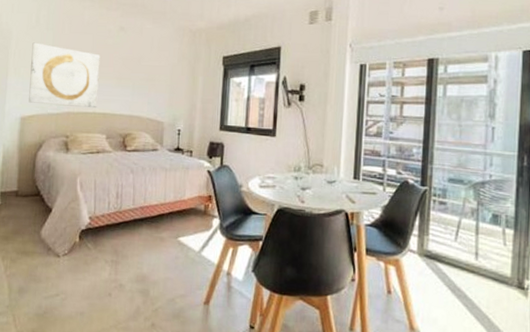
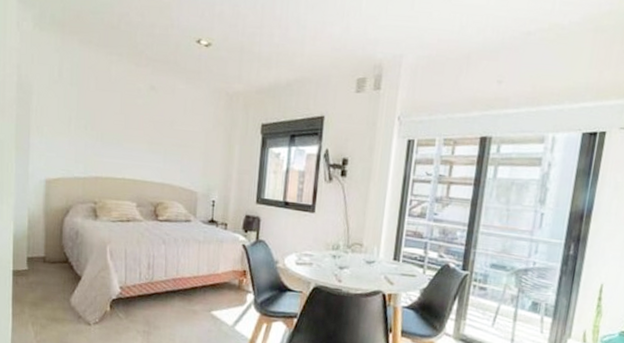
wall art: present [28,42,100,108] -> none [53,98,129,173]

